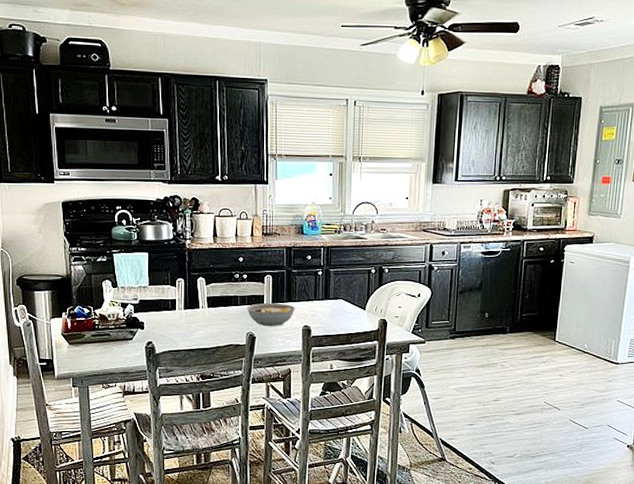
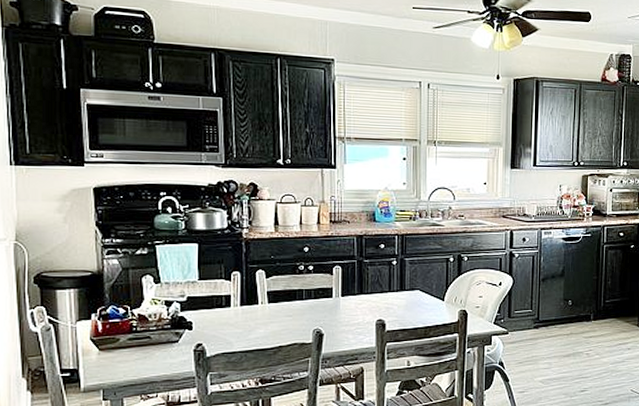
bowl: present [246,302,295,326] -> none [313,296,368,321]

